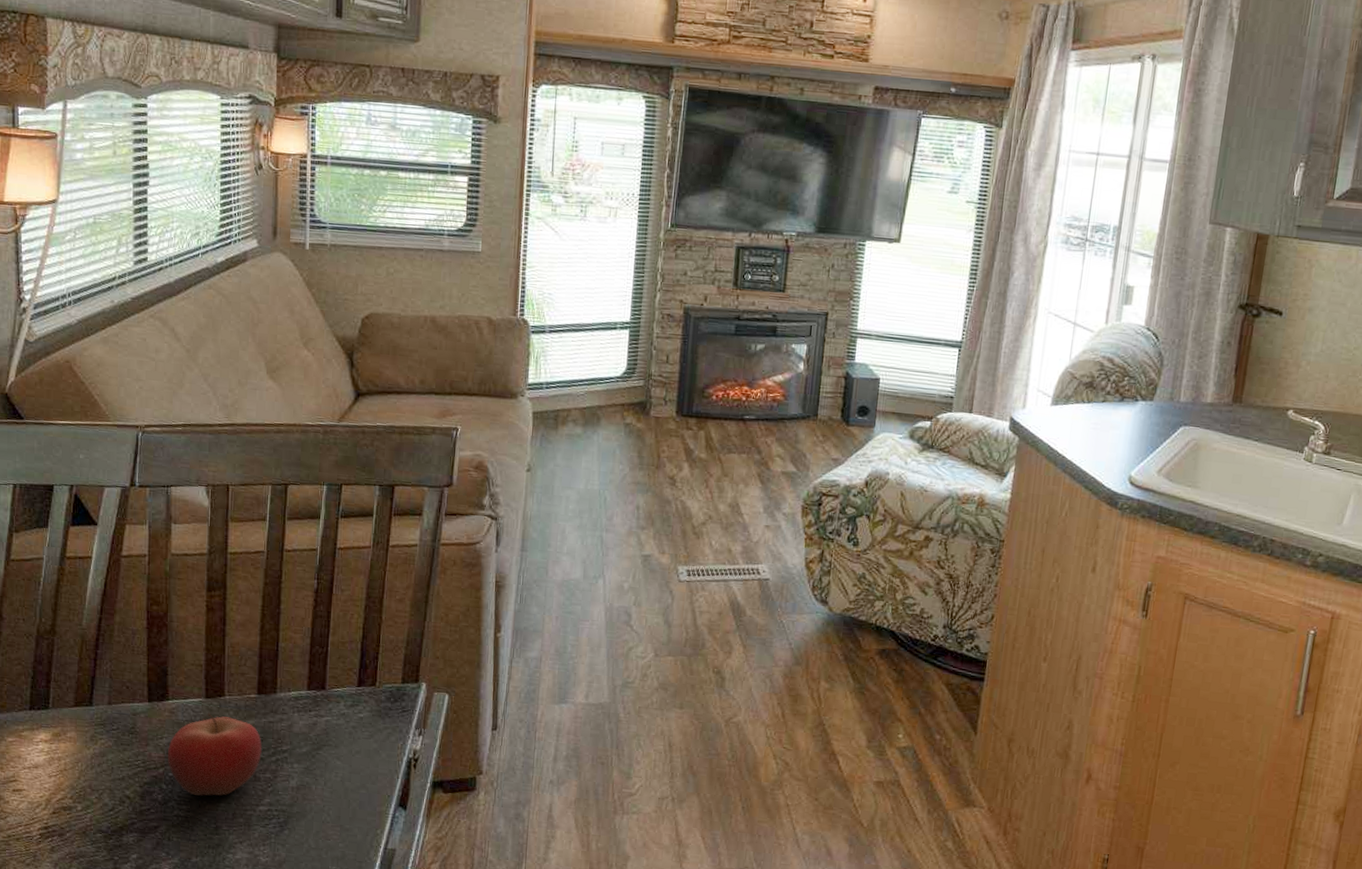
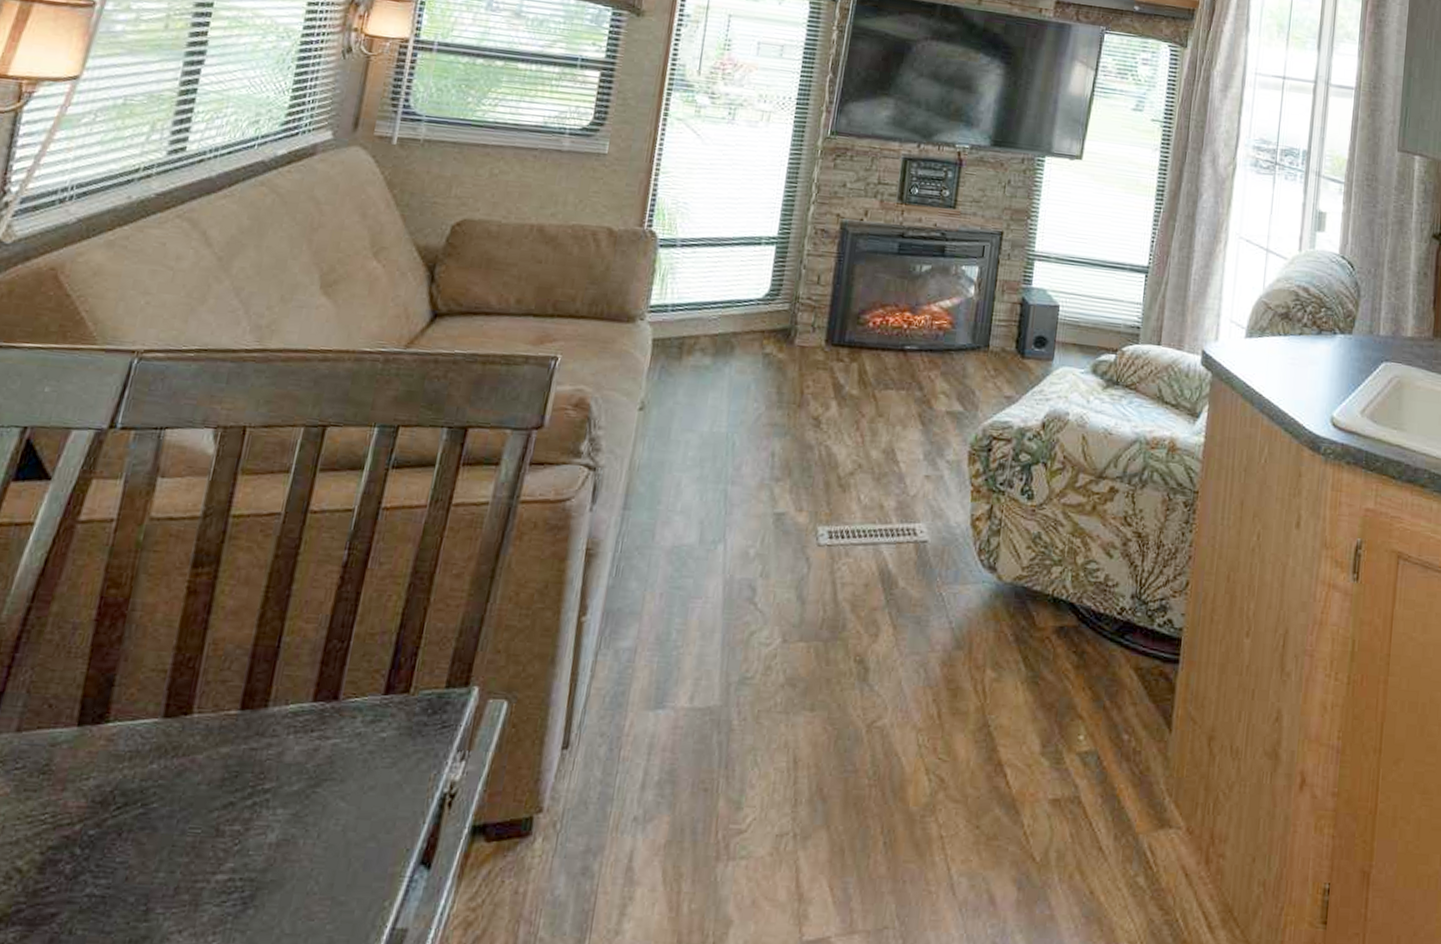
fruit: present [168,713,262,796] -> none [90,739,236,863]

